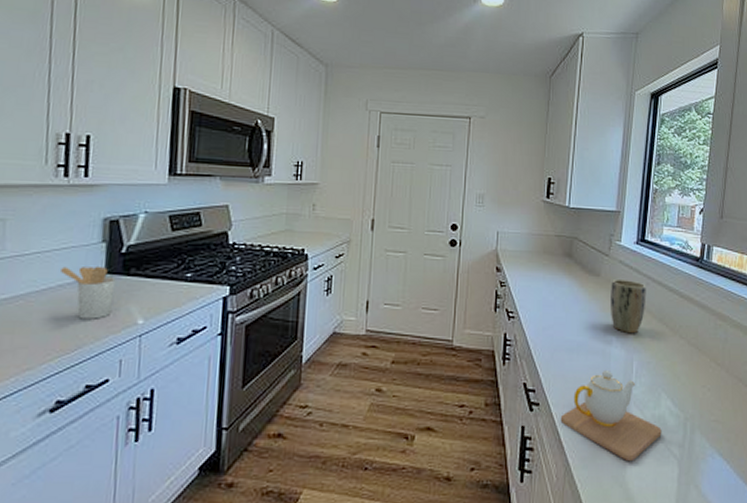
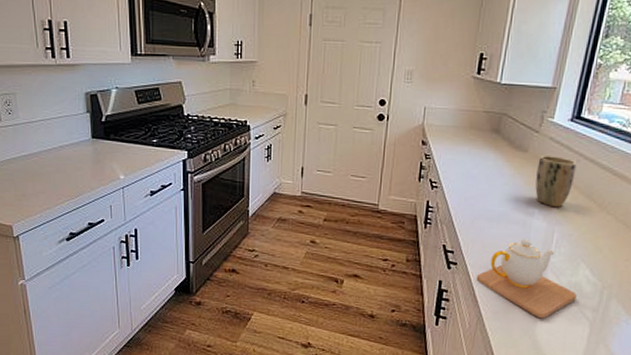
utensil holder: present [59,265,116,319] -> none [59,131,101,174]

